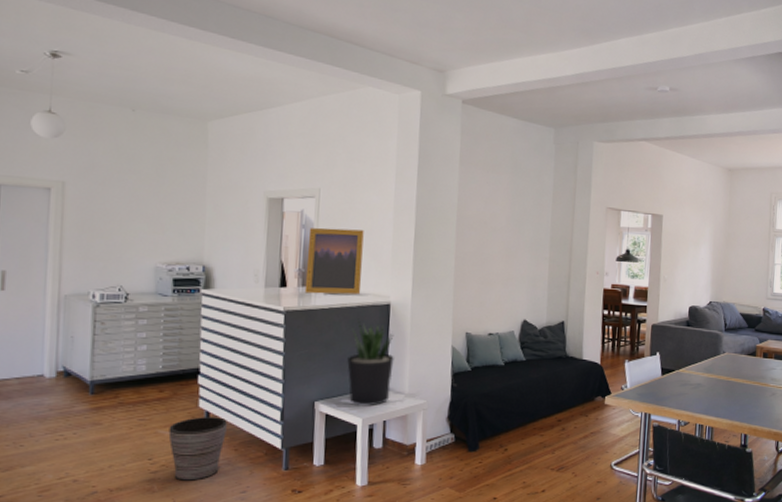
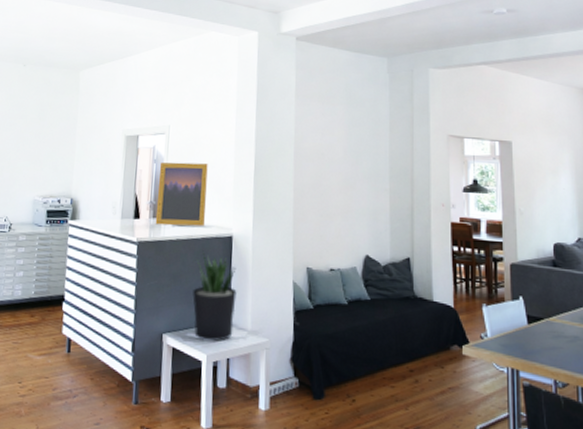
planter pot: present [168,417,227,481] -> none [36,343,85,408]

